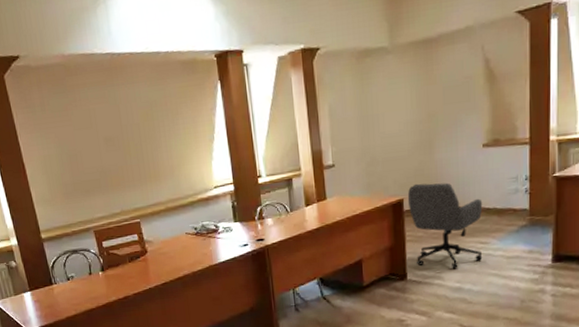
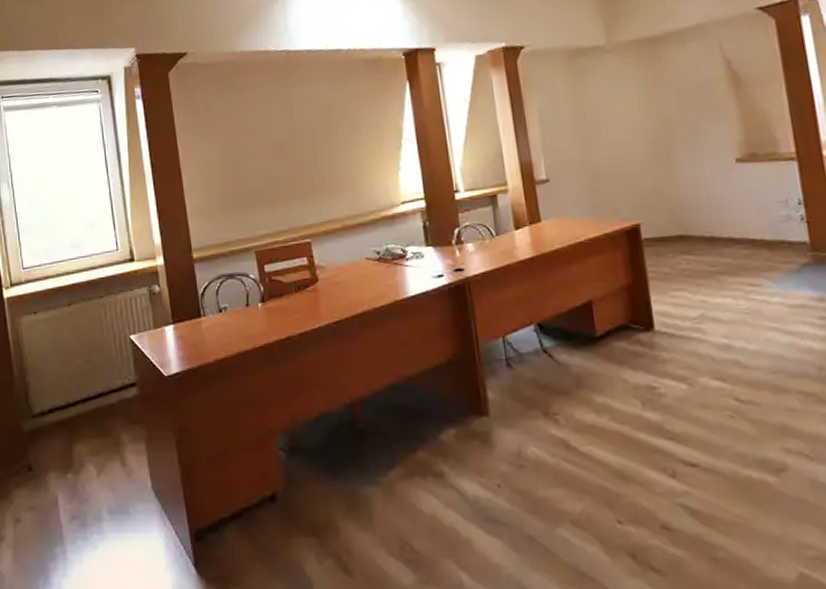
office chair: present [407,182,483,269] -> none [645,205,756,319]

